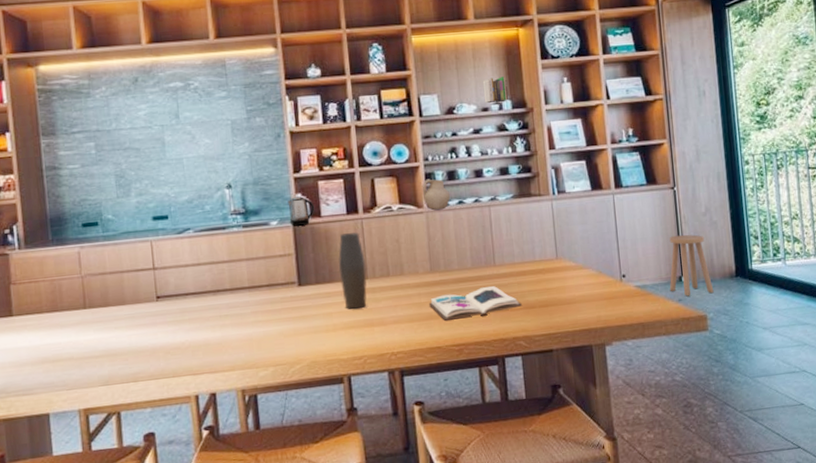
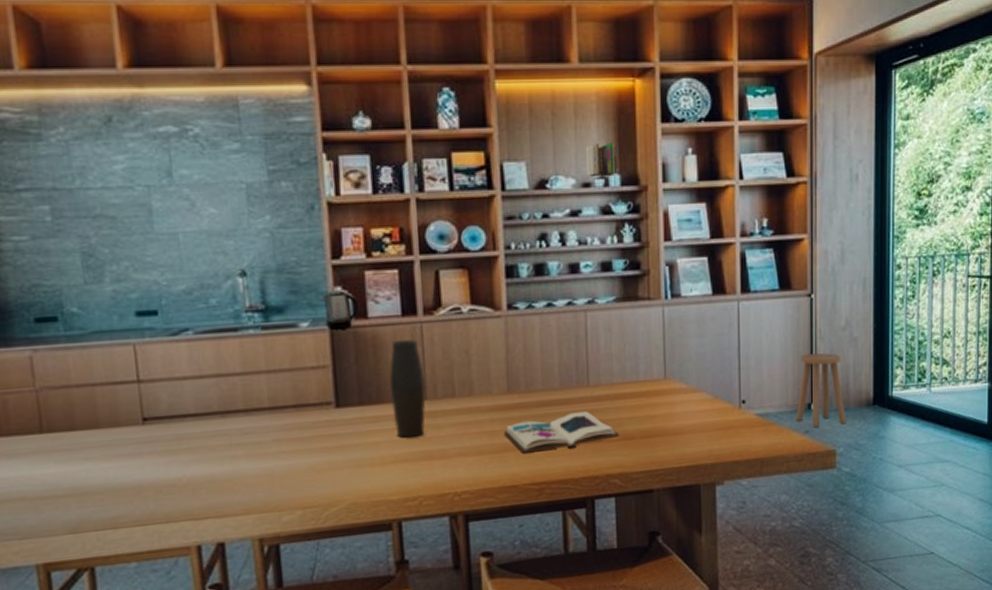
ceramic pitcher: present [423,179,451,211] -> none [502,273,537,314]

